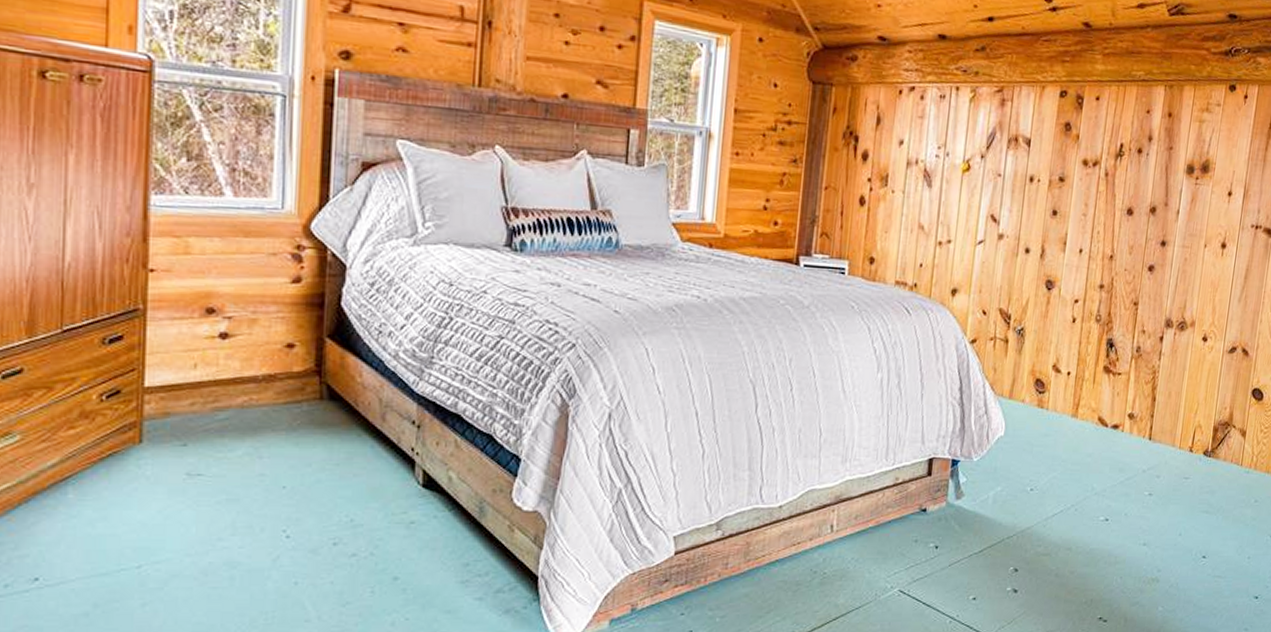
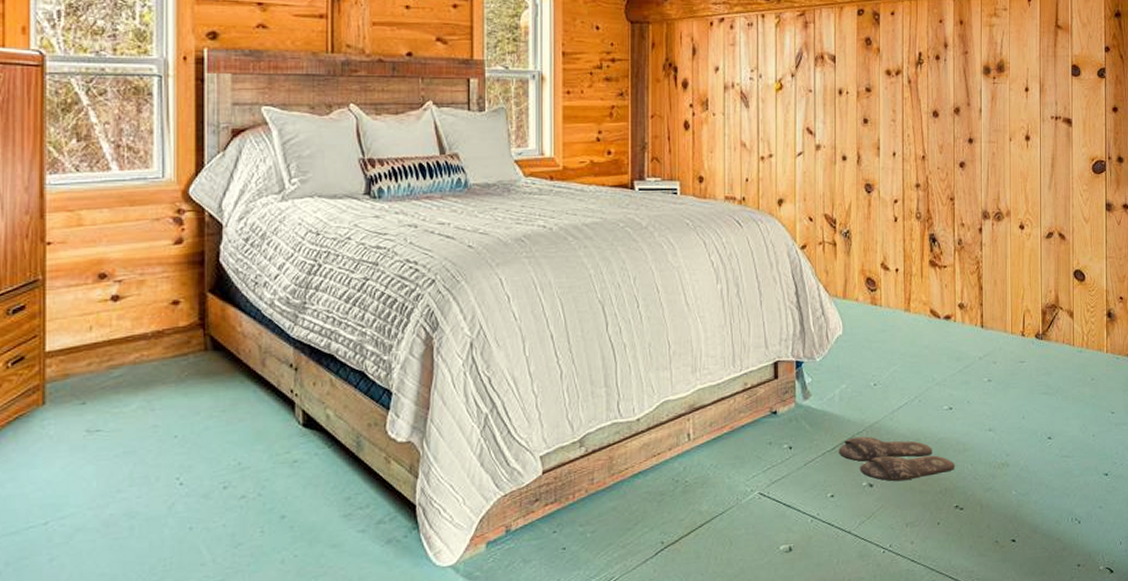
slippers: none [985,541,1104,589] -> present [838,436,955,482]

